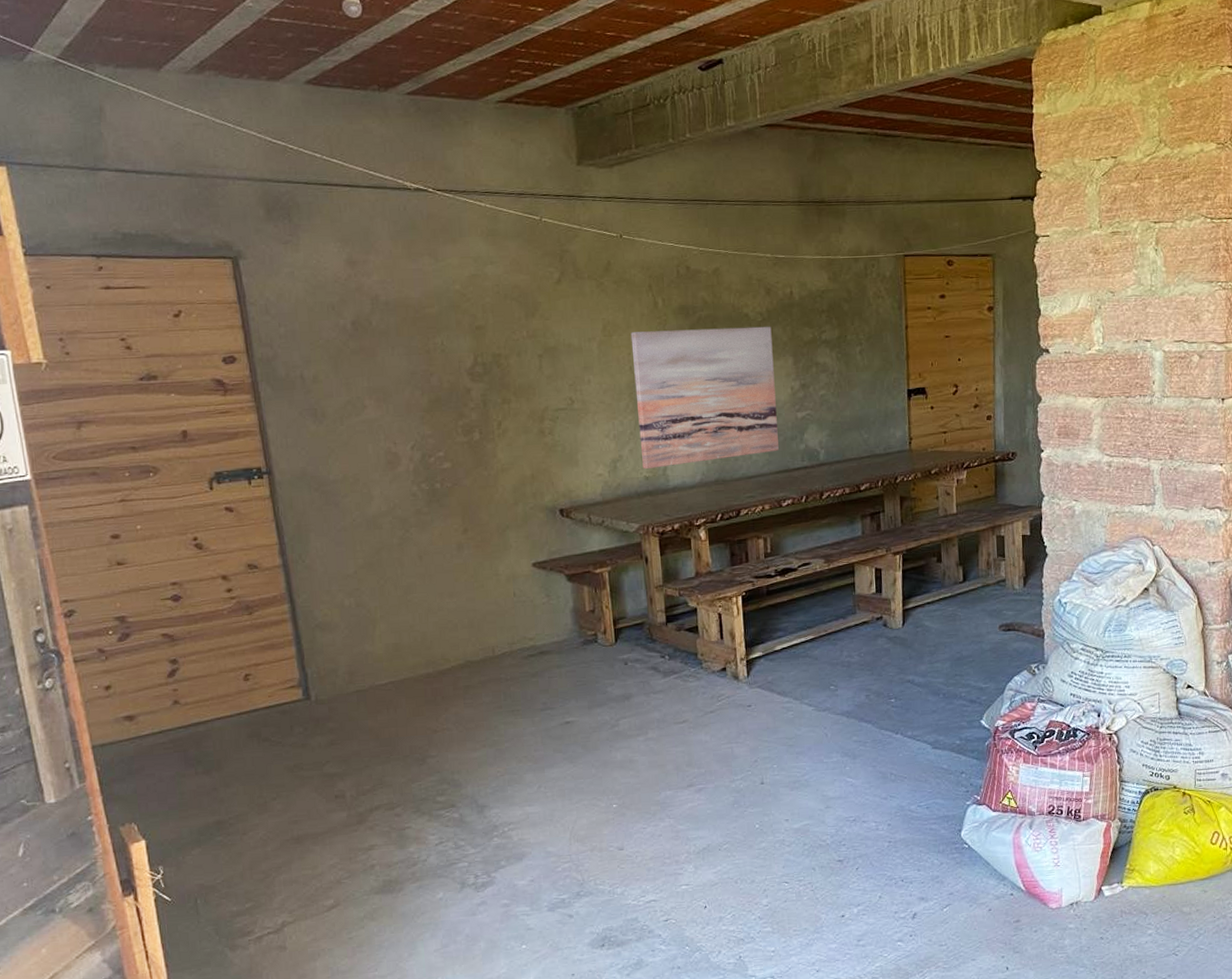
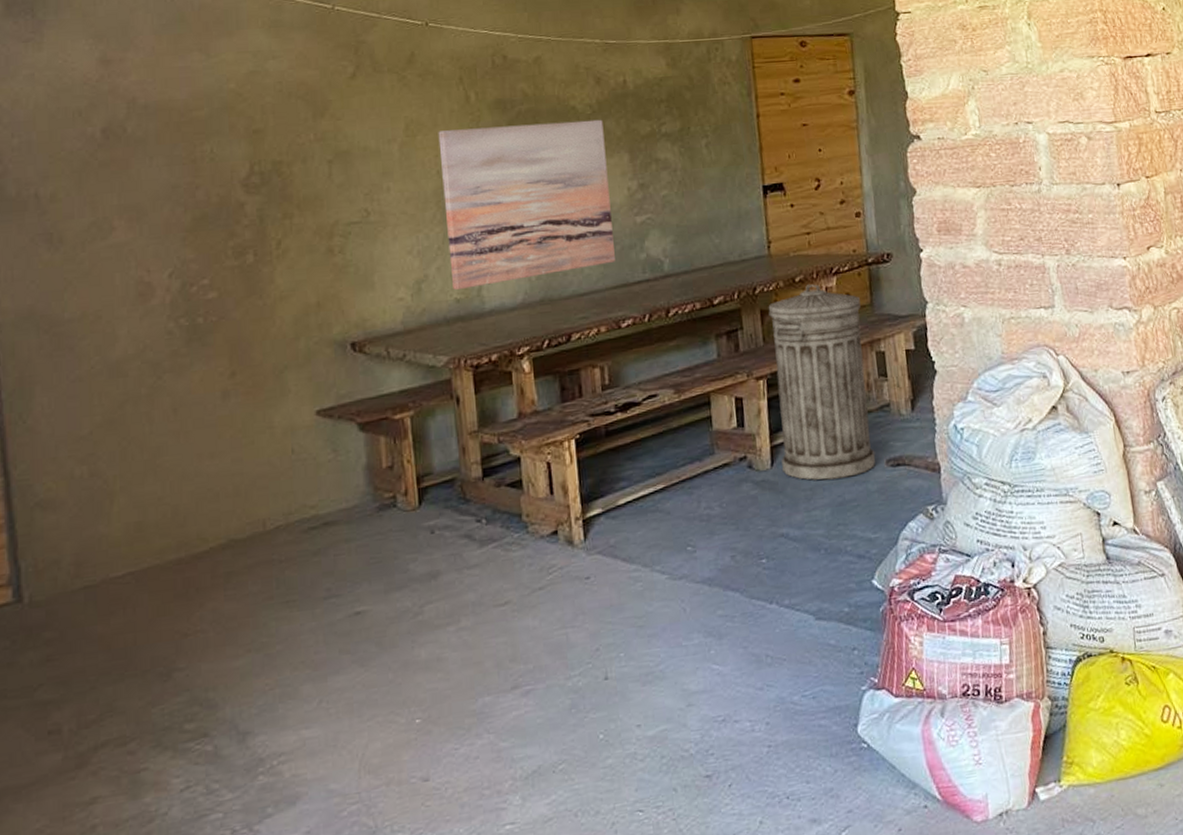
trash can: none [907,476,991,639] -> present [768,284,876,480]

